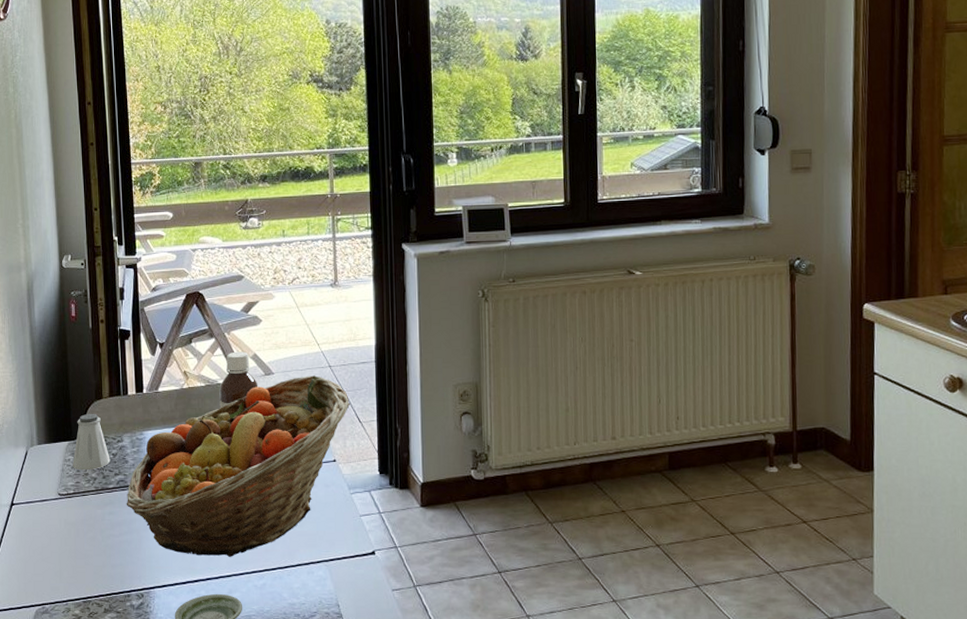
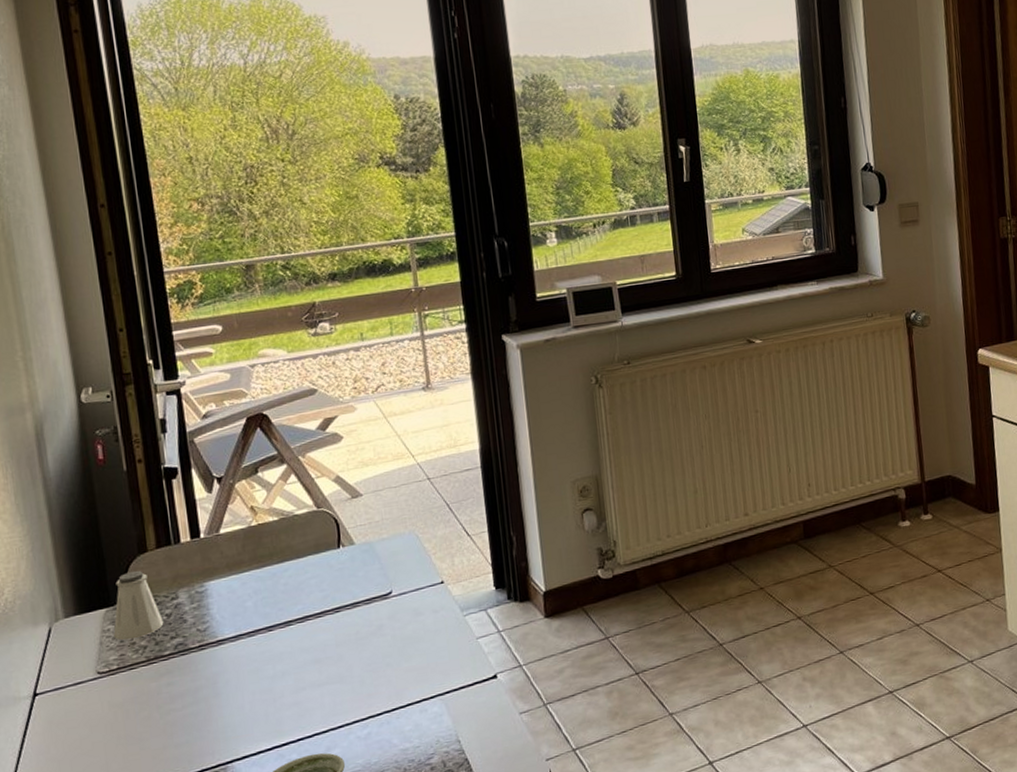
fruit basket: present [126,375,351,557] -> none [188,491,456,716]
bottle: present [219,351,259,408] -> none [296,474,345,542]

